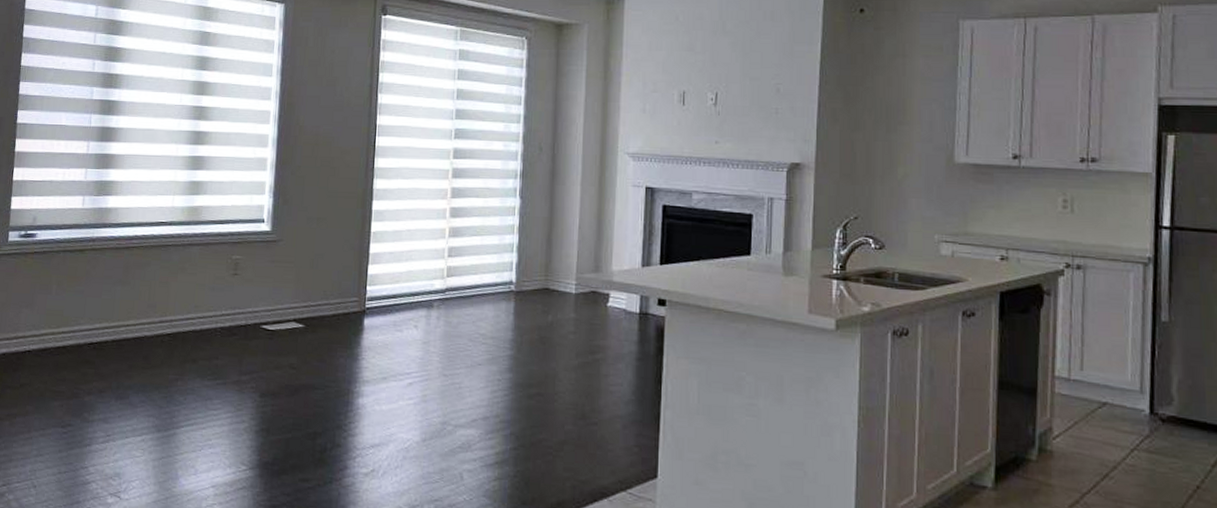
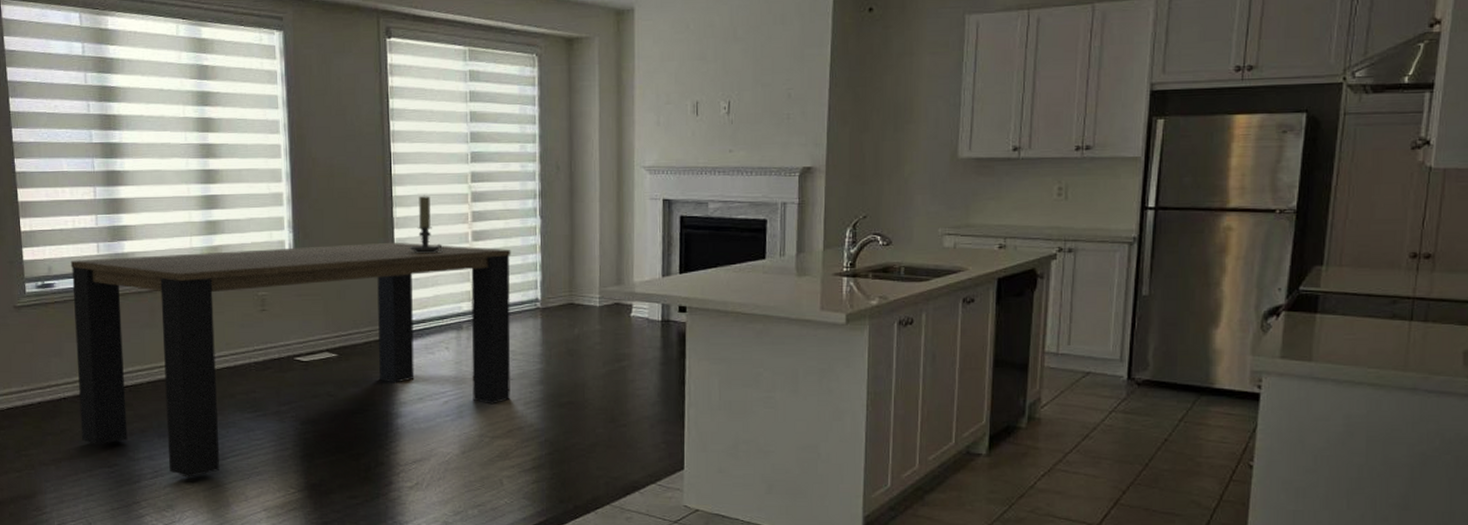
dining table: none [40,212,489,445] -> present [70,242,511,478]
candle holder: none [386,168,421,228] -> present [409,195,444,254]

